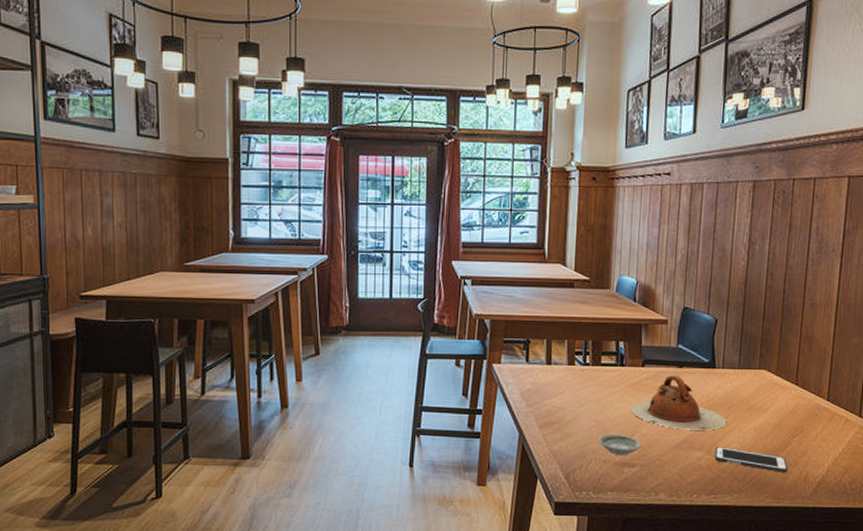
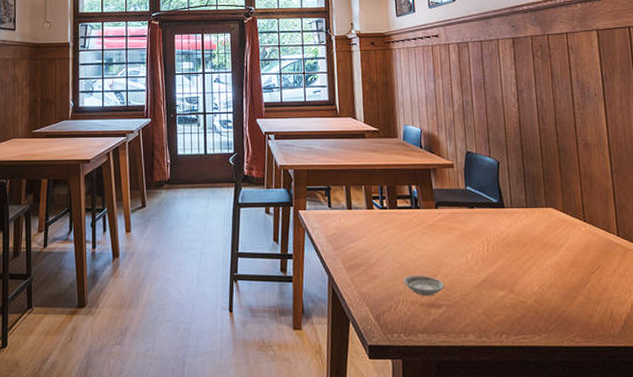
teapot: present [631,375,726,431] -> none [430,216,523,269]
cell phone: present [714,447,788,473] -> none [516,285,592,310]

